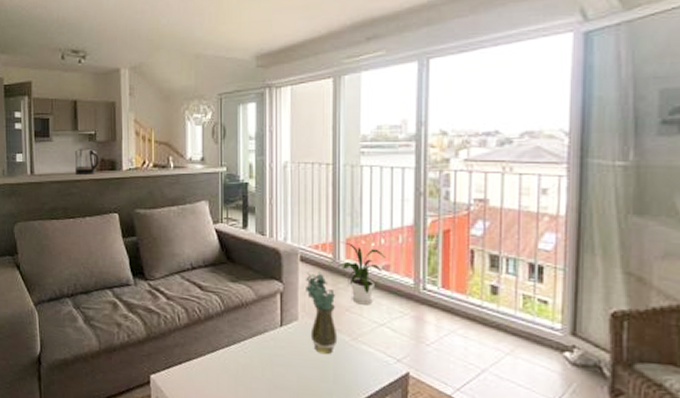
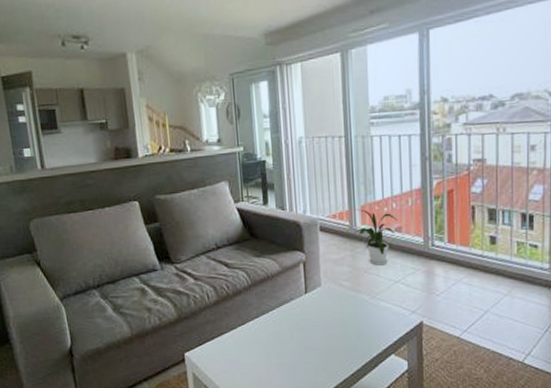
kettle: present [74,148,100,176] -> none [86,137,114,167]
vase: present [306,271,338,355] -> none [326,239,359,315]

